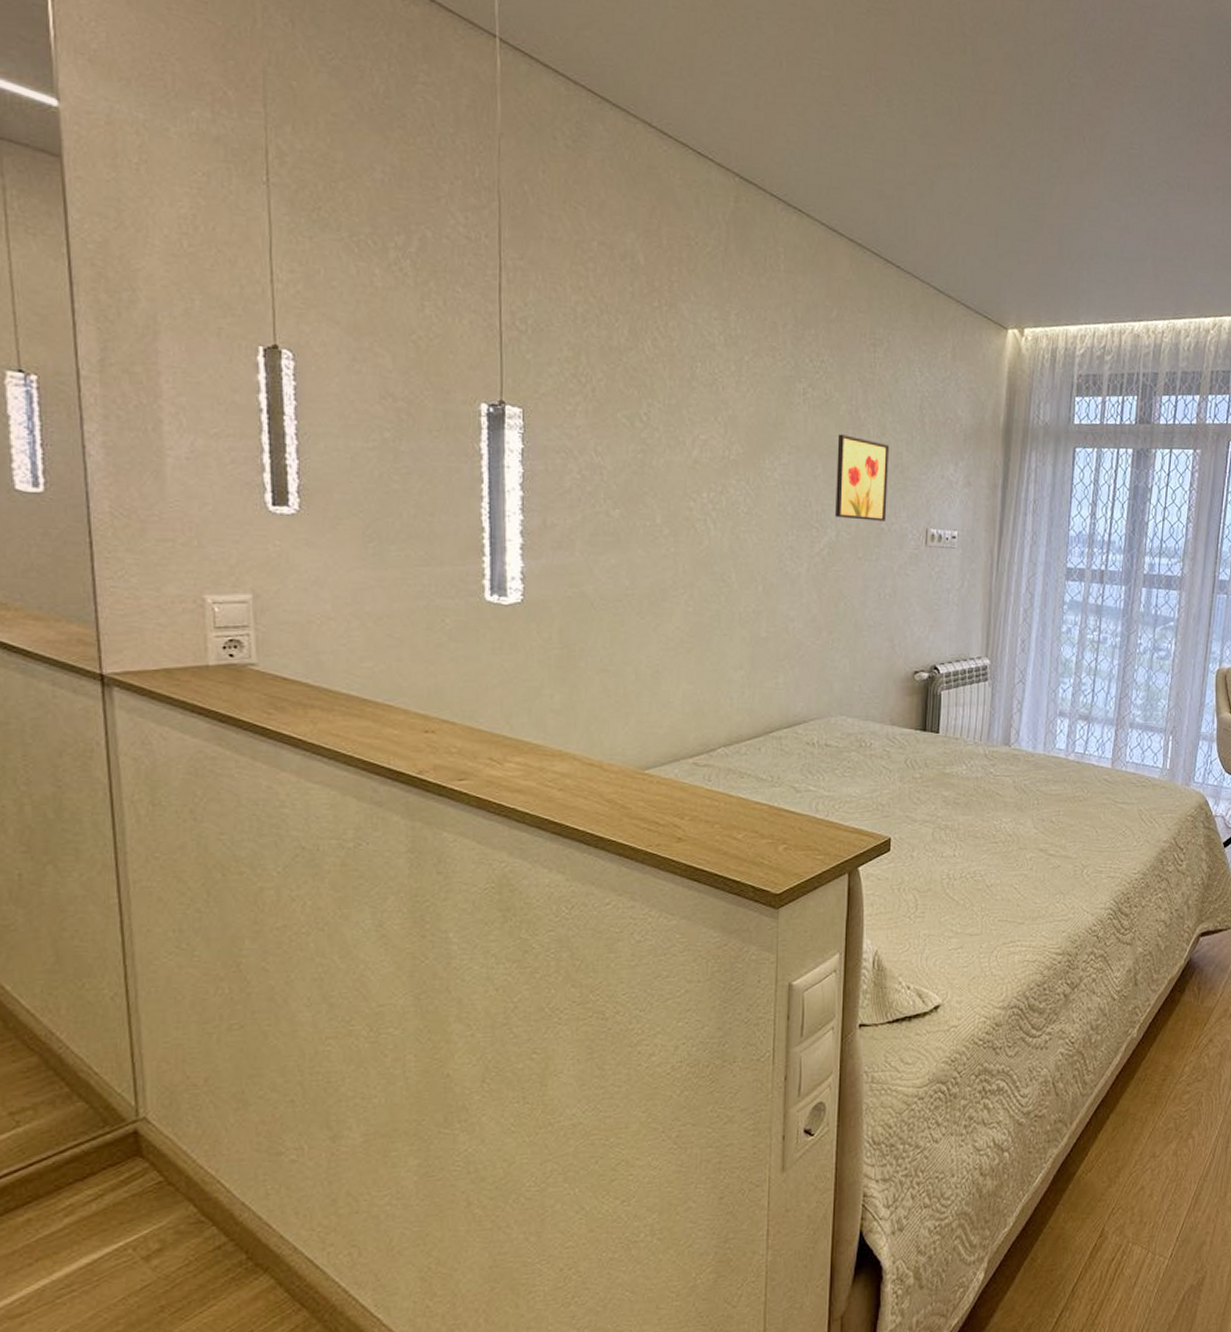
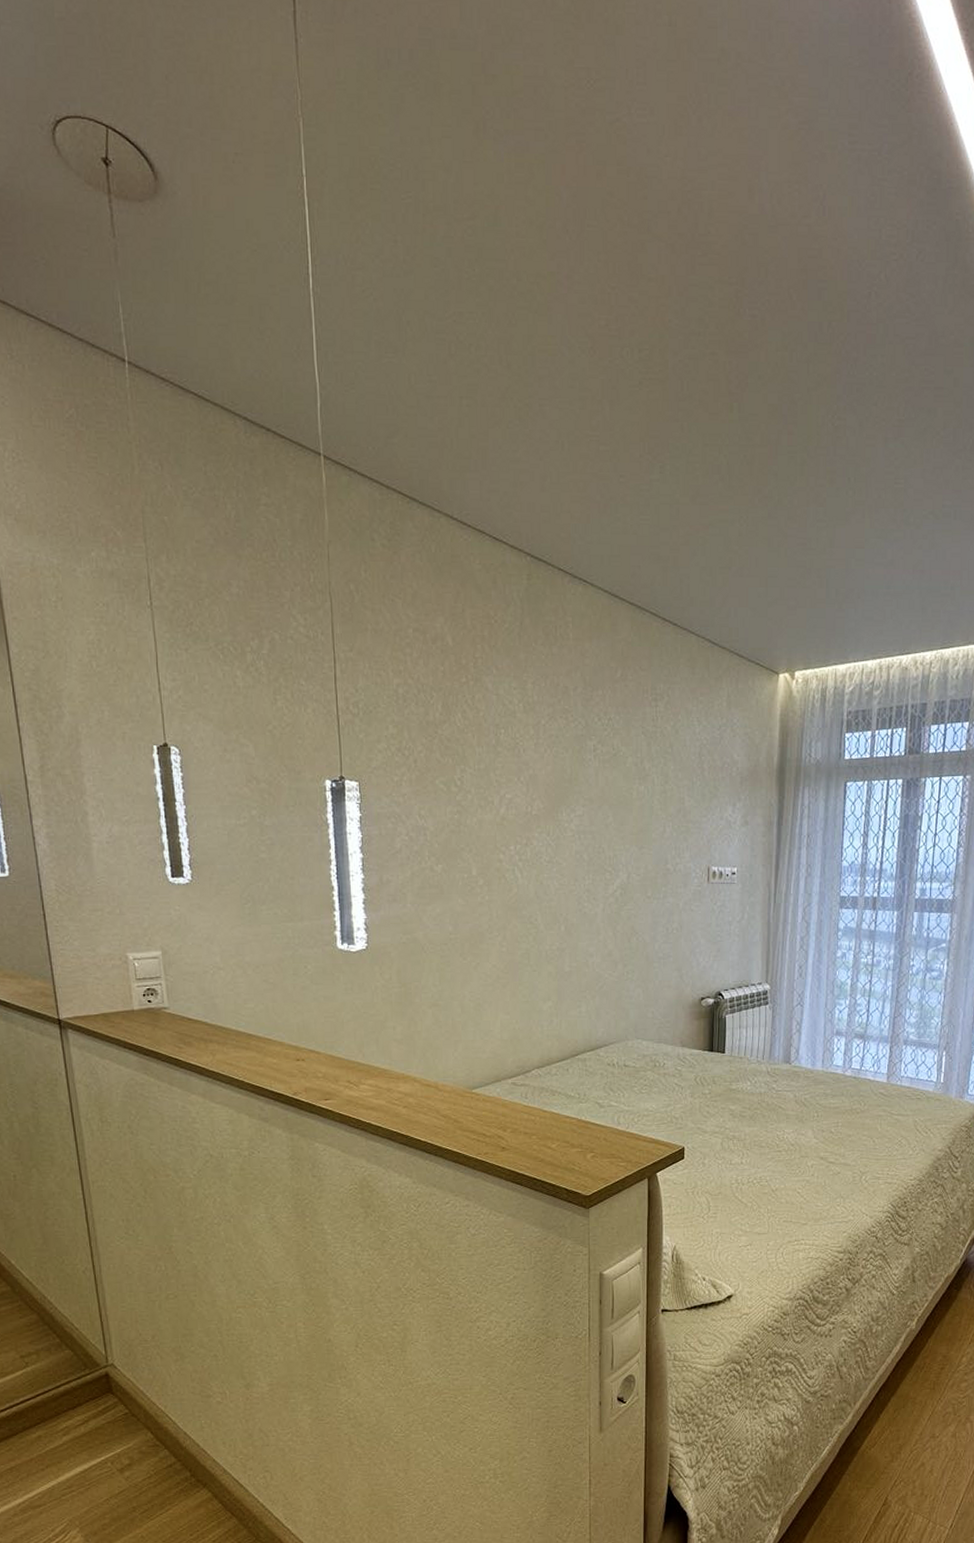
wall art: present [835,434,890,521] -> none [625,785,673,862]

